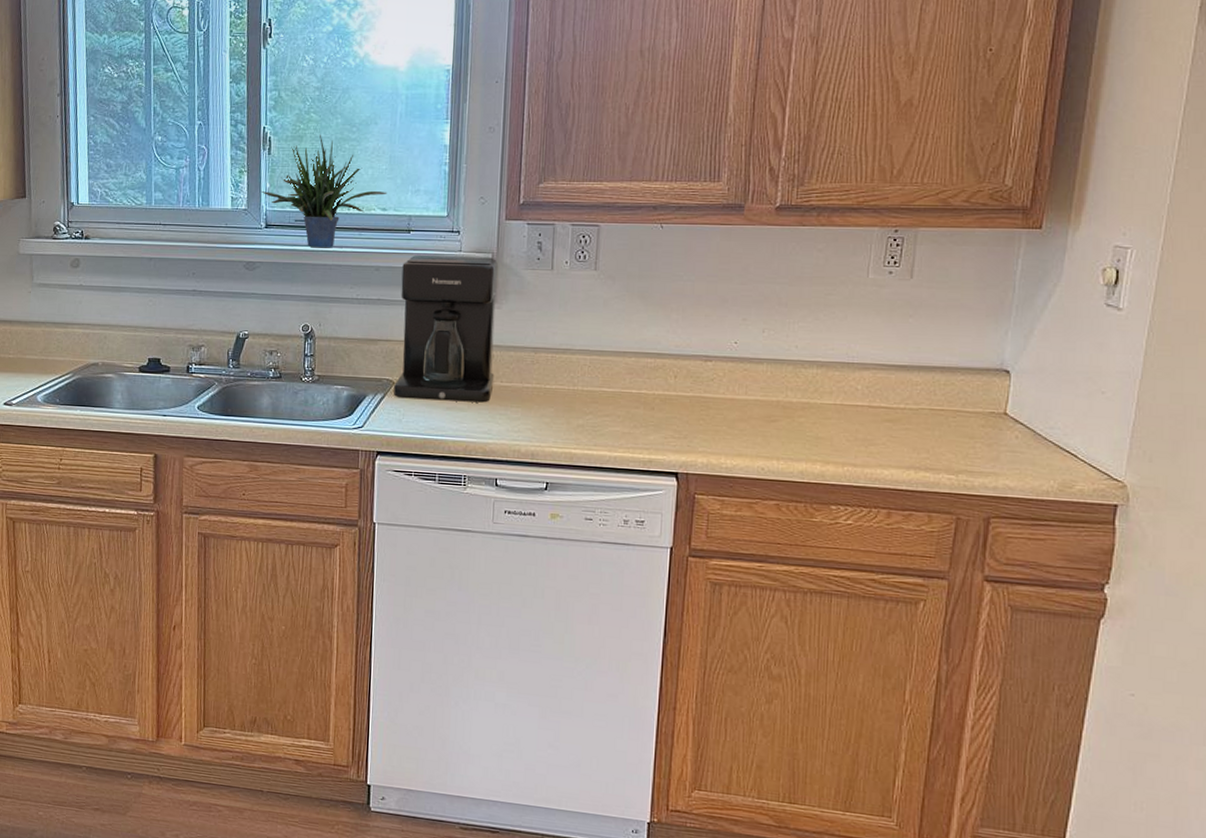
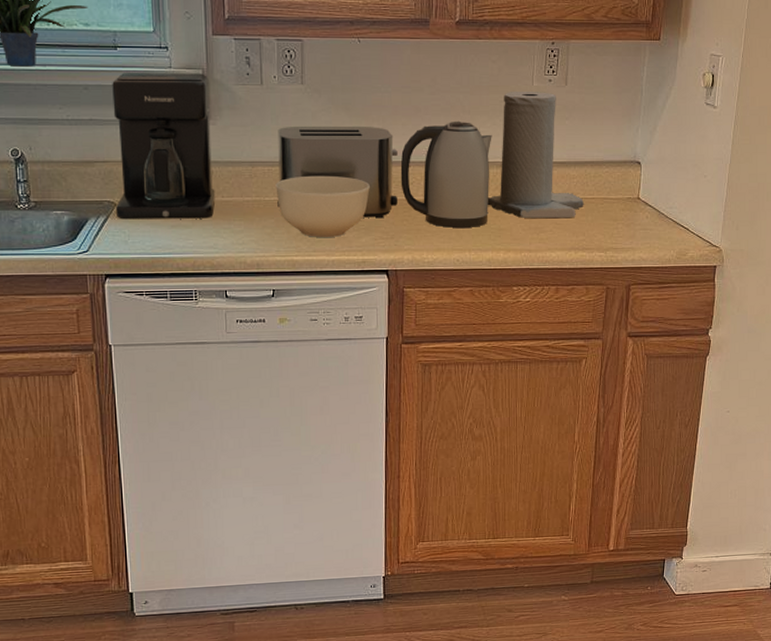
toaster: none [558,312,698,416] -> present [277,125,398,219]
bowl: none [558,365,663,432] -> present [275,175,370,237]
kettle: none [699,313,814,433] -> present [400,120,492,228]
paper towel: none [803,283,930,431] -> present [487,91,584,218]

